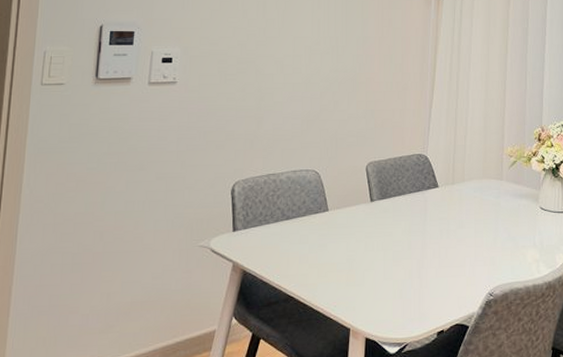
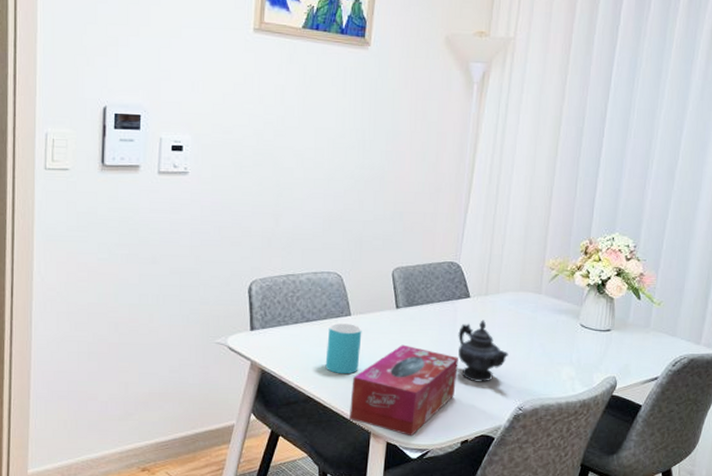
cup: none [305,218,339,271] -> present [325,322,362,375]
tissue box: none [329,237,431,331] -> present [349,344,458,437]
teapot: none [429,208,477,270] -> present [458,320,509,382]

